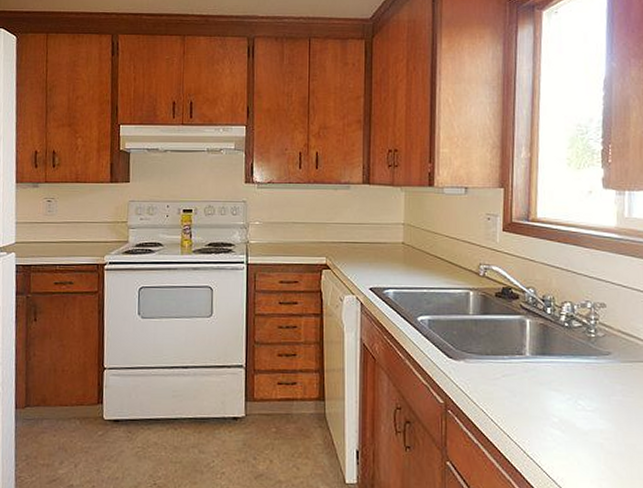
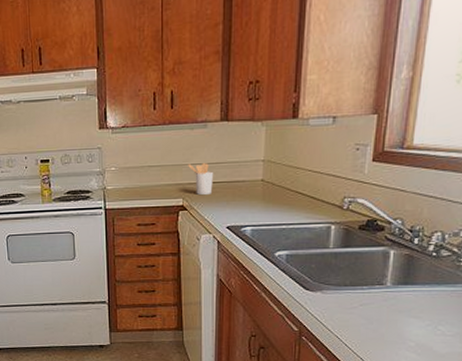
utensil holder: none [332,223,356,254] -> present [188,163,213,195]

